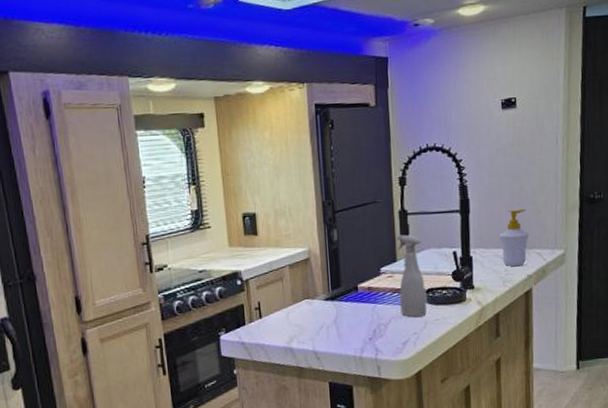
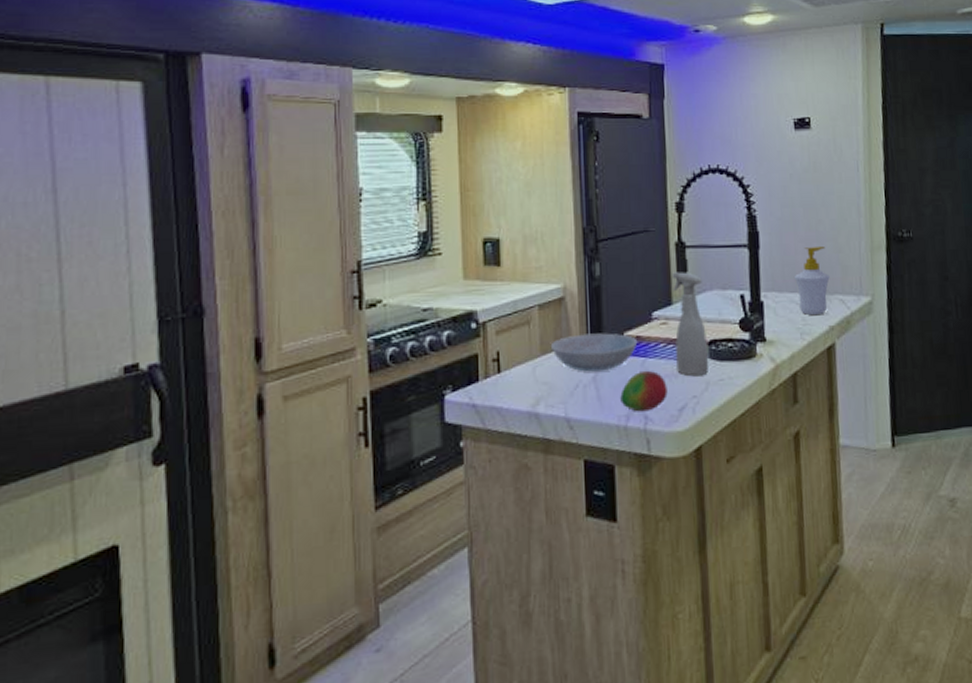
dish: none [300,285,369,316] -> present [551,333,638,372]
fruit: none [356,313,394,346] -> present [620,370,668,412]

